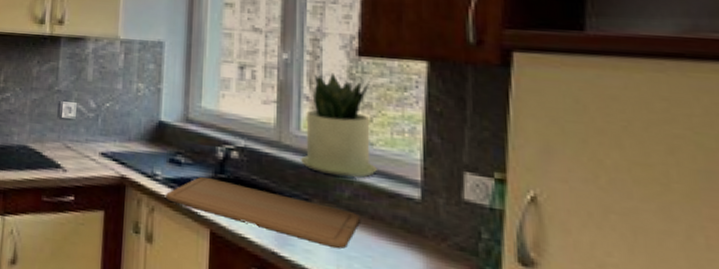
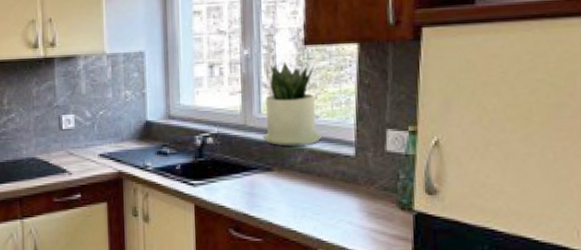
chopping board: present [166,177,362,248] -> none [157,162,311,203]

